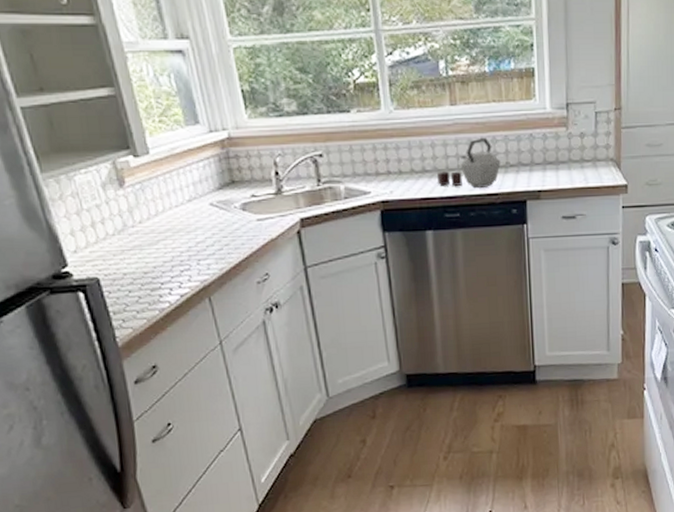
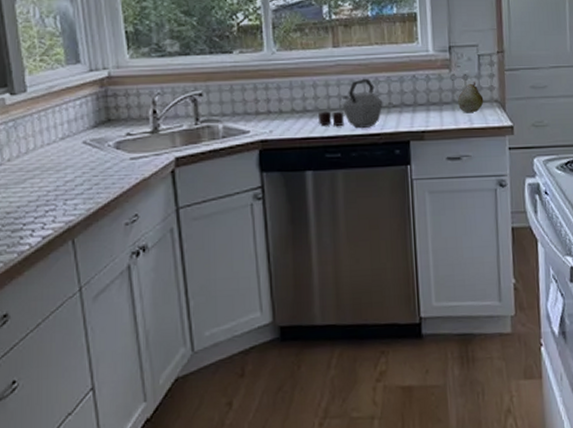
fruit: none [574,140,600,172] -> present [458,82,484,113]

